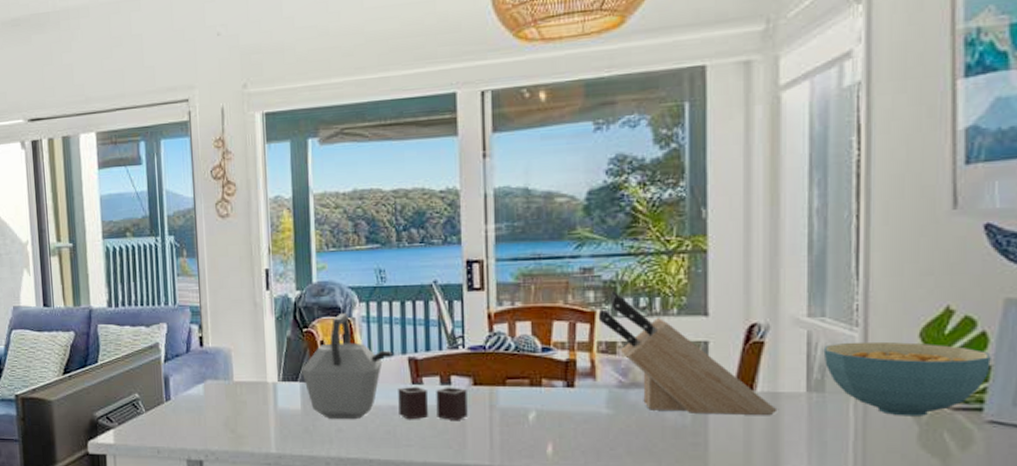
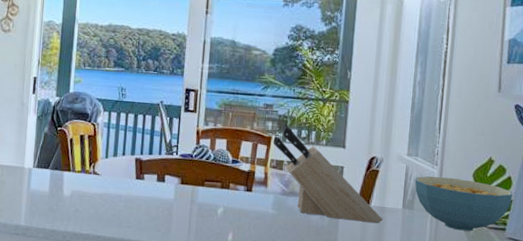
kettle: present [302,312,468,420] -> none [53,118,176,210]

